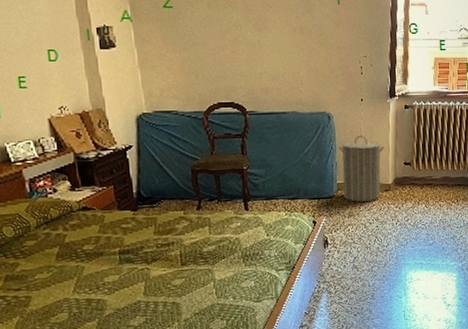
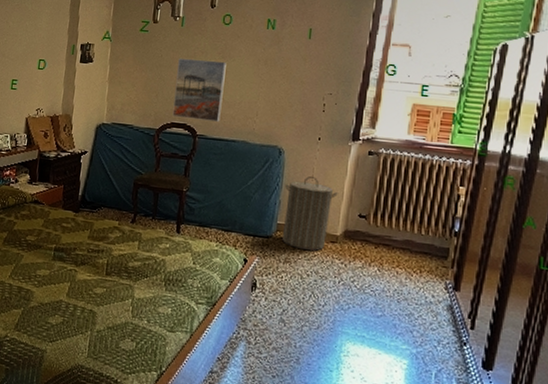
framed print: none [213,33,267,97] -> present [172,57,227,122]

